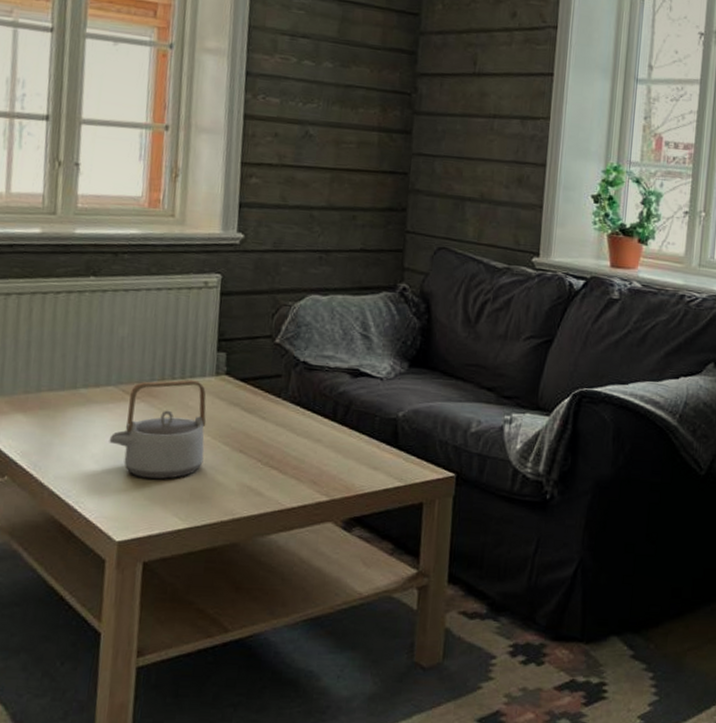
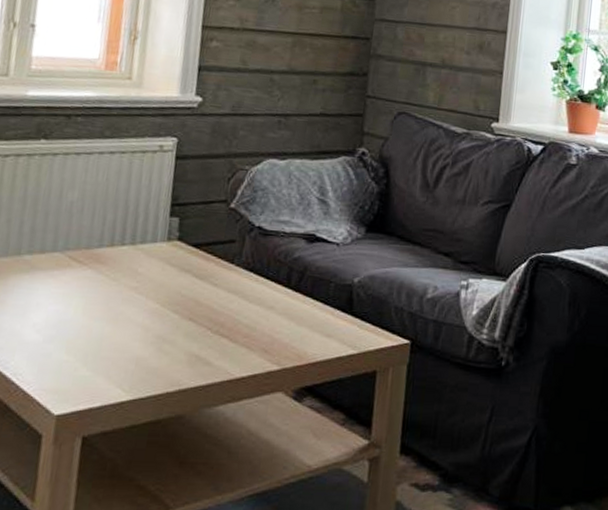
teapot: present [109,380,207,480] -> none [52,245,157,349]

